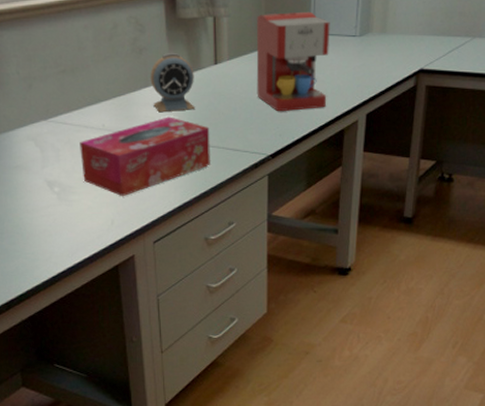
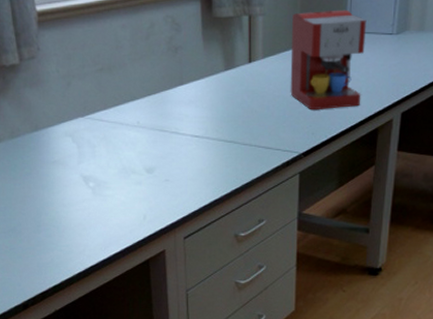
tissue box: present [80,116,210,197] -> none [115,114,242,193]
alarm clock: present [150,52,196,113] -> none [185,50,229,110]

